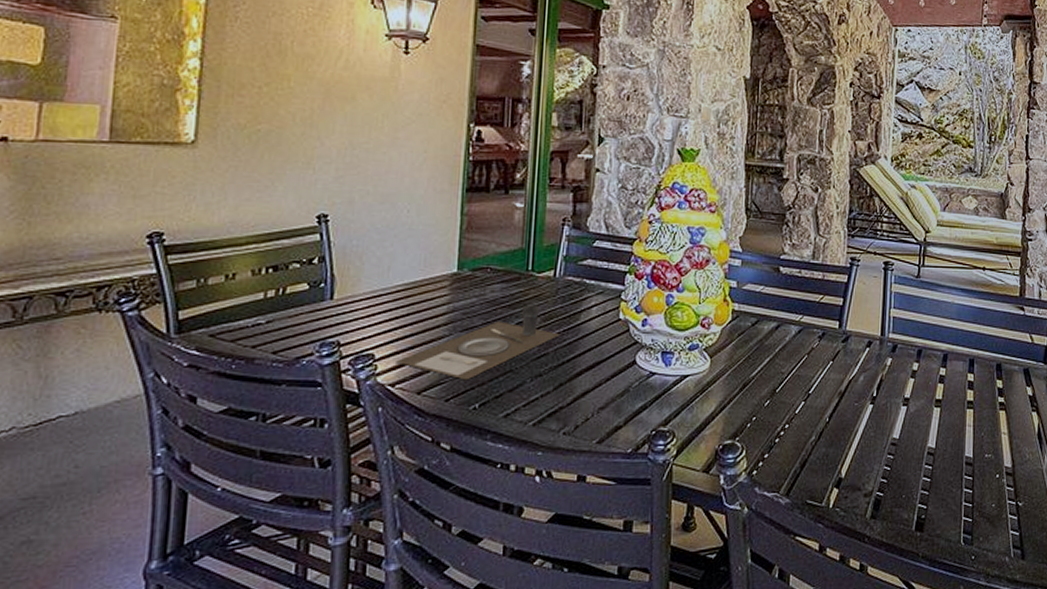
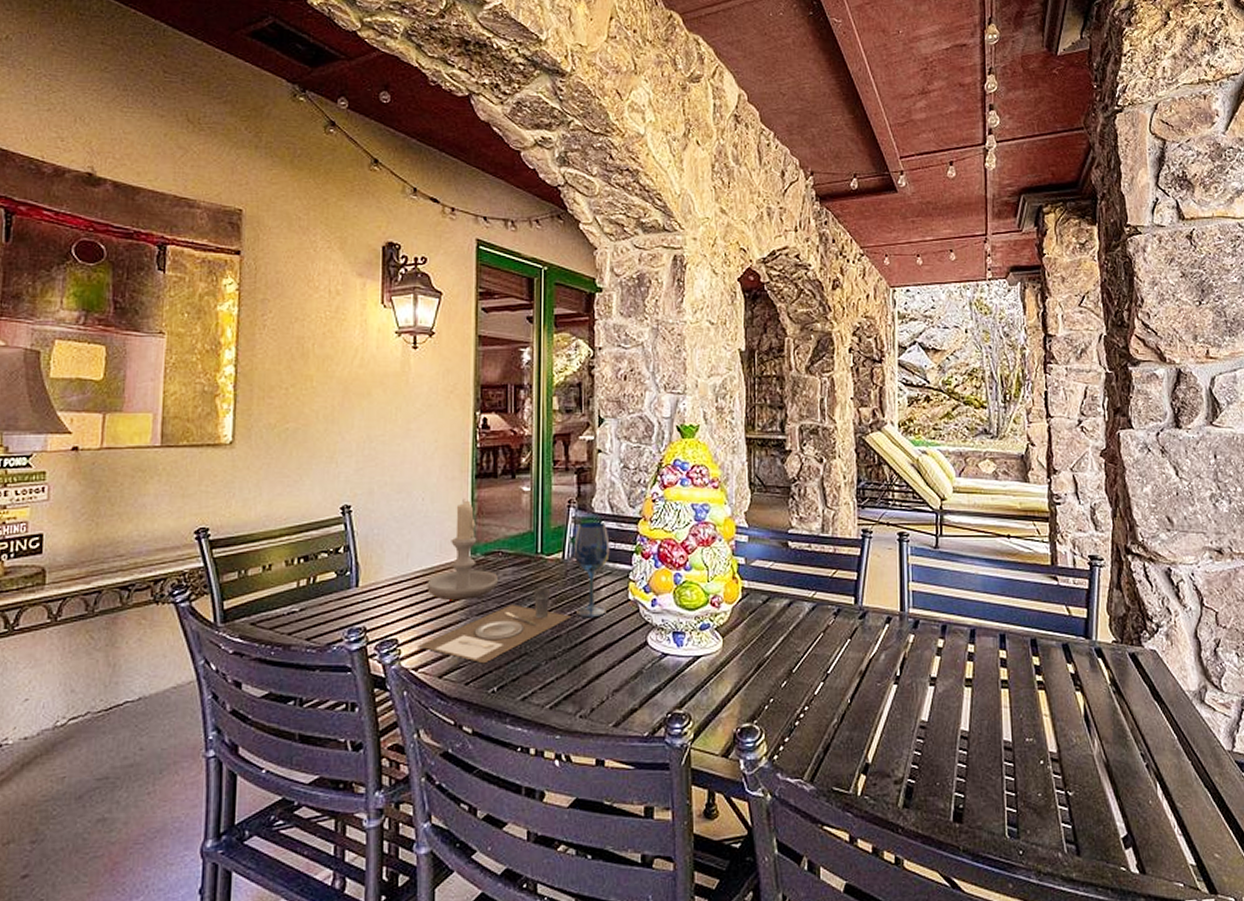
candle: none [408,212,485,317] -> present [427,498,498,601]
wineglass: none [565,240,603,337] -> present [574,521,610,618]

